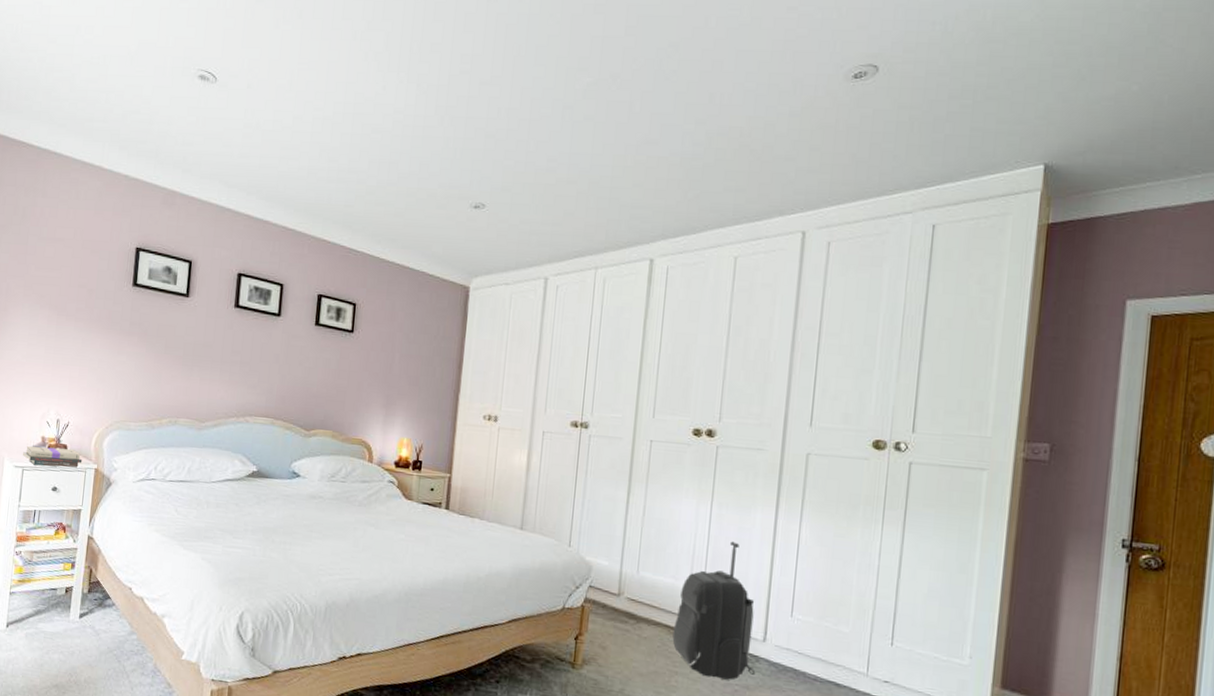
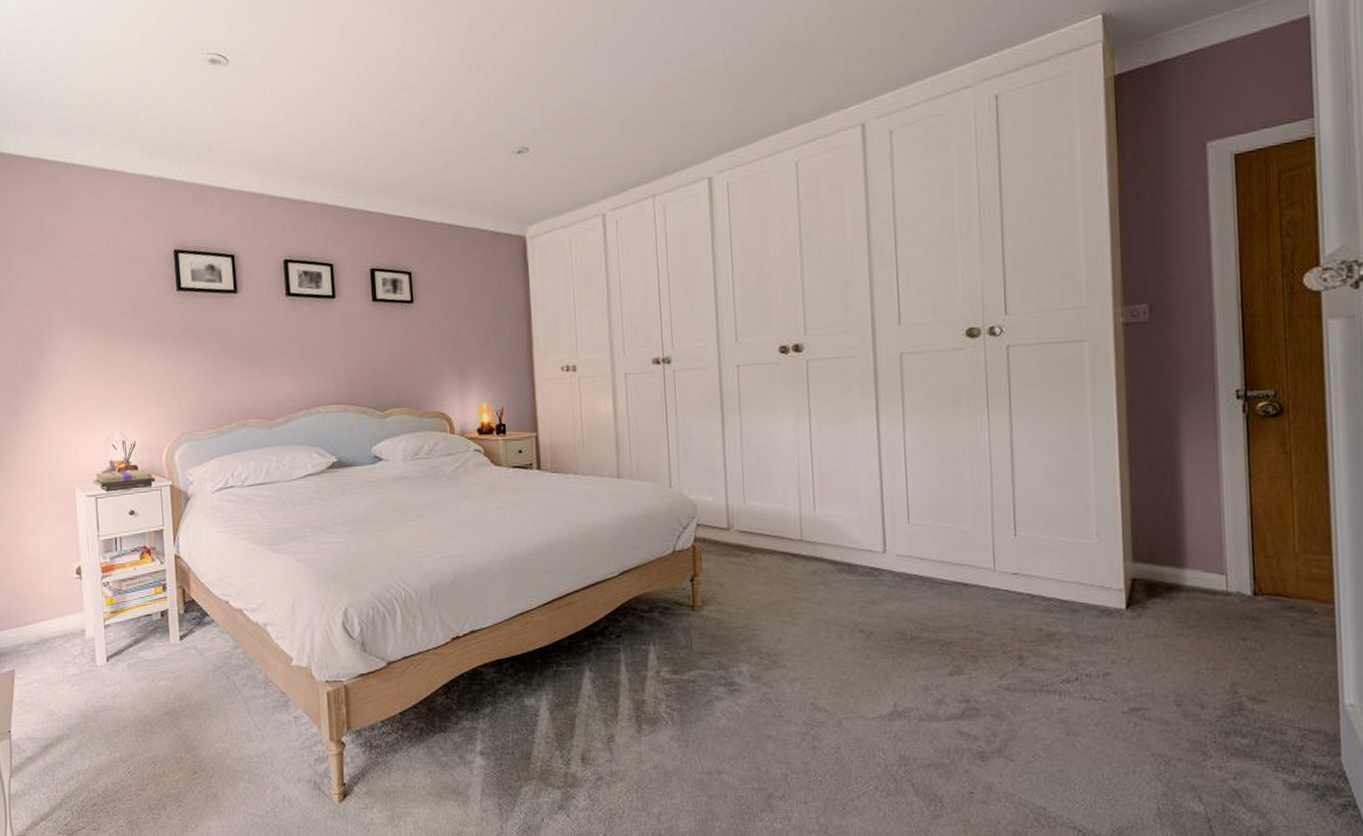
rolling backpack: present [672,541,756,680] -> none [789,456,881,598]

